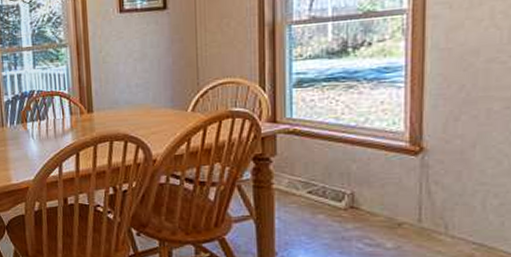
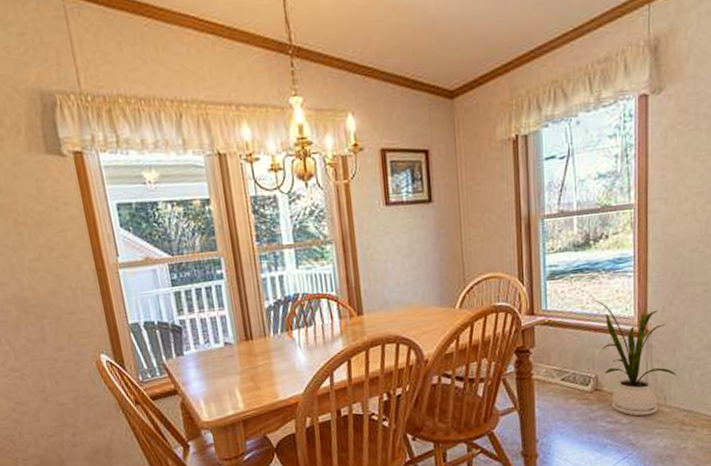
house plant: none [348,110,464,243] -> present [591,299,677,417]

